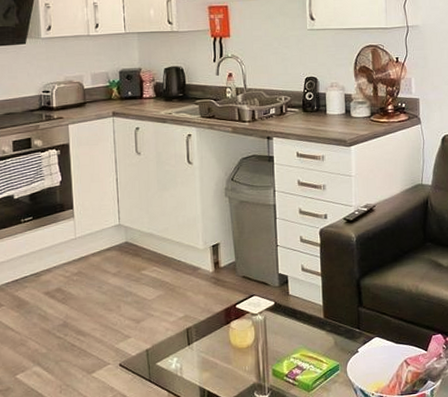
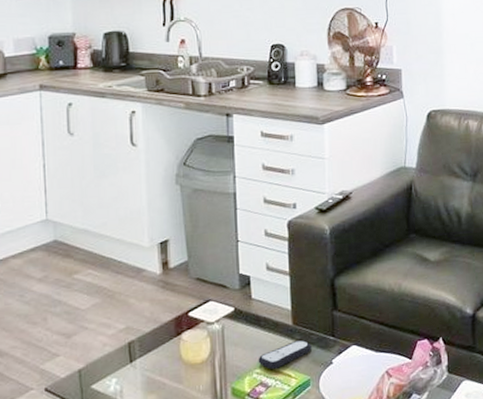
remote control: none [294,331,340,355] -> present [258,340,312,369]

